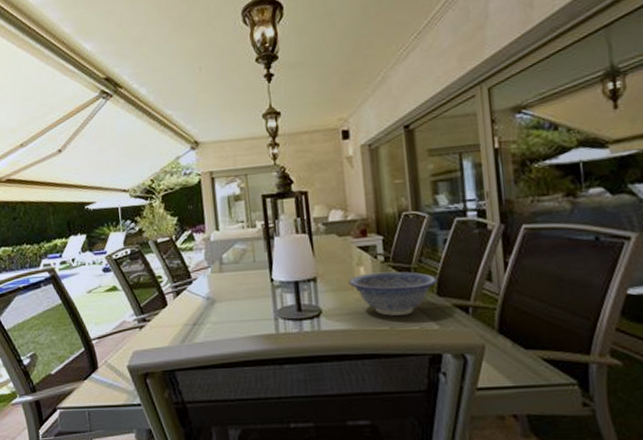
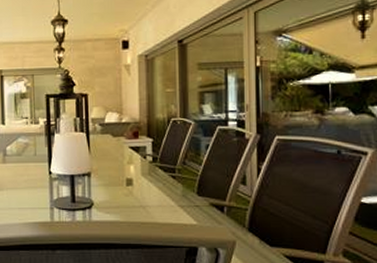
decorative bowl: present [348,271,438,316] -> none [119,171,198,211]

